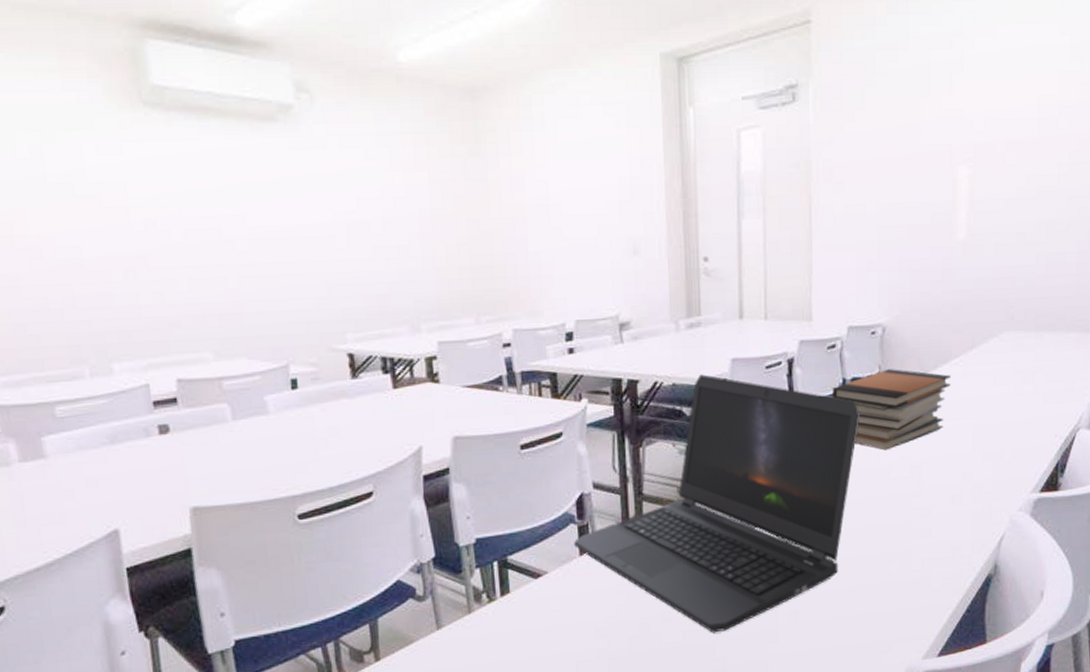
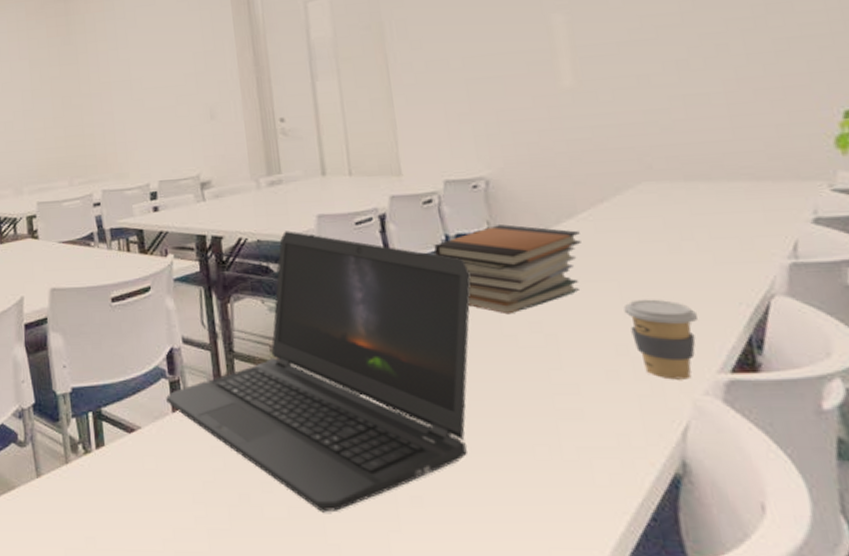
coffee cup: none [974,434,1024,500] -> present [623,299,697,380]

